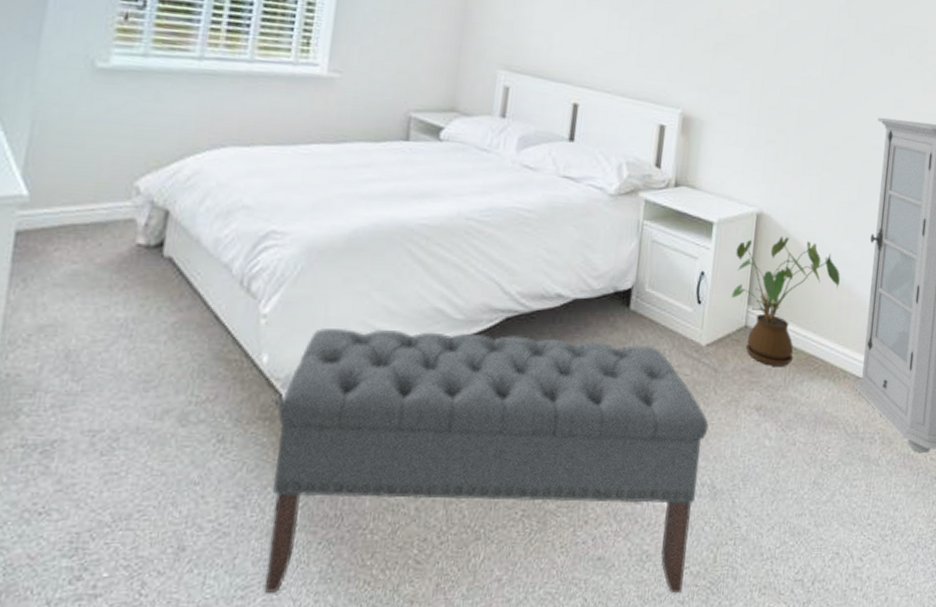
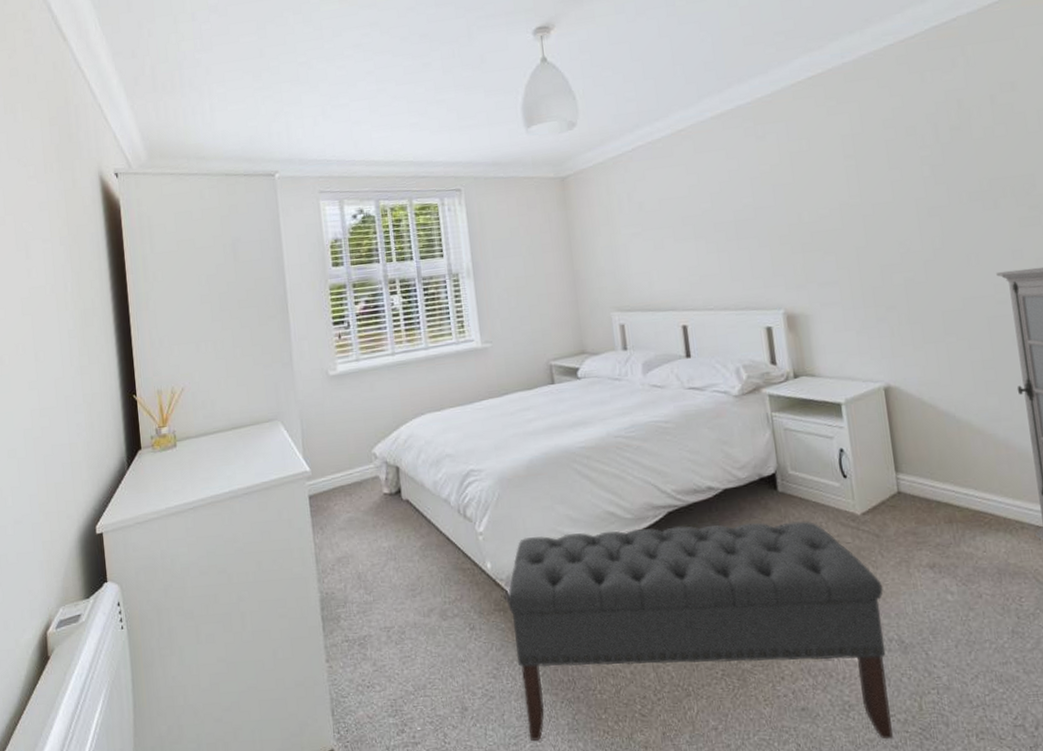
house plant: present [731,237,840,366] -> none [871,404,993,526]

